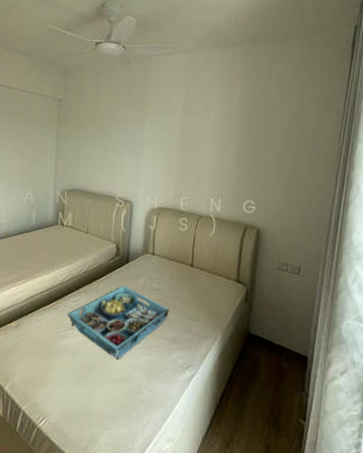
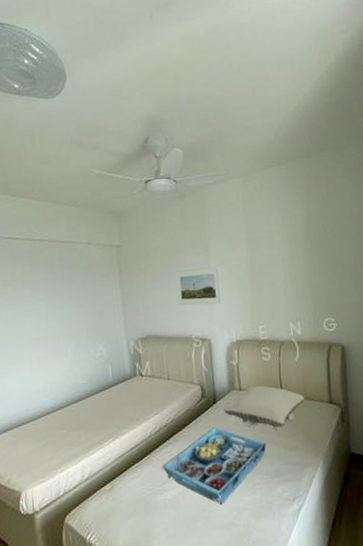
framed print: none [107,132,153,170] -> present [174,266,223,306]
pillow: none [134,252,213,299] -> present [223,384,305,430]

